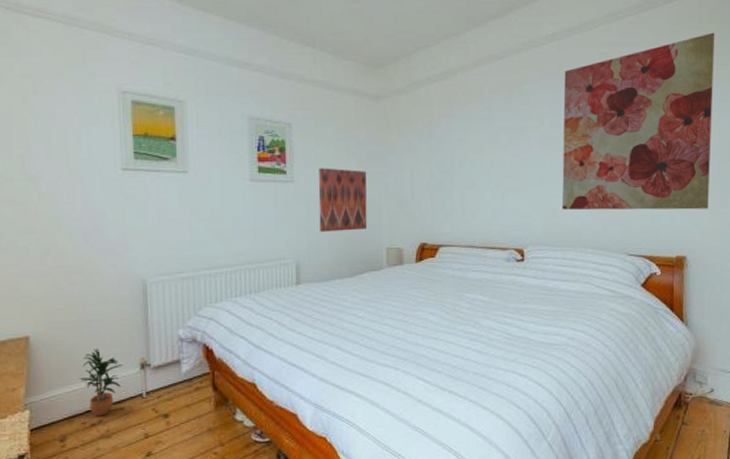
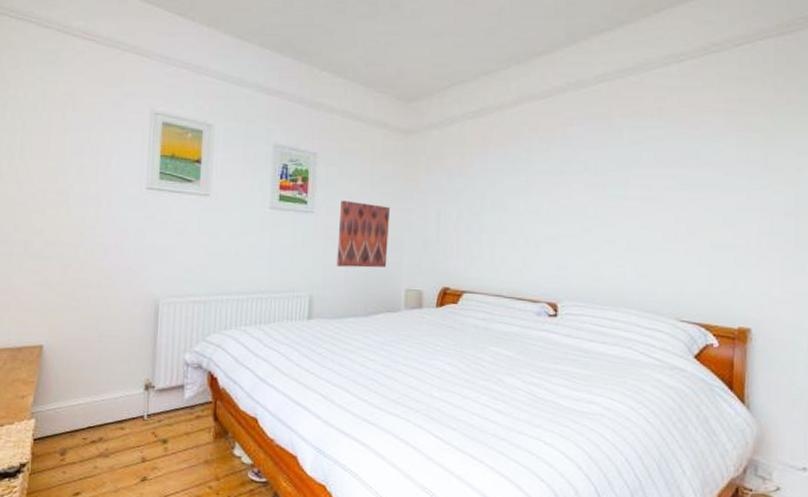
potted plant: present [79,349,123,417] -> none [85,364,128,434]
wall art: present [561,32,715,210] -> none [603,80,795,277]

